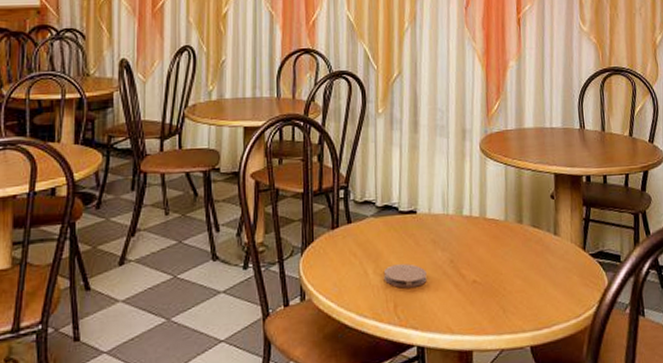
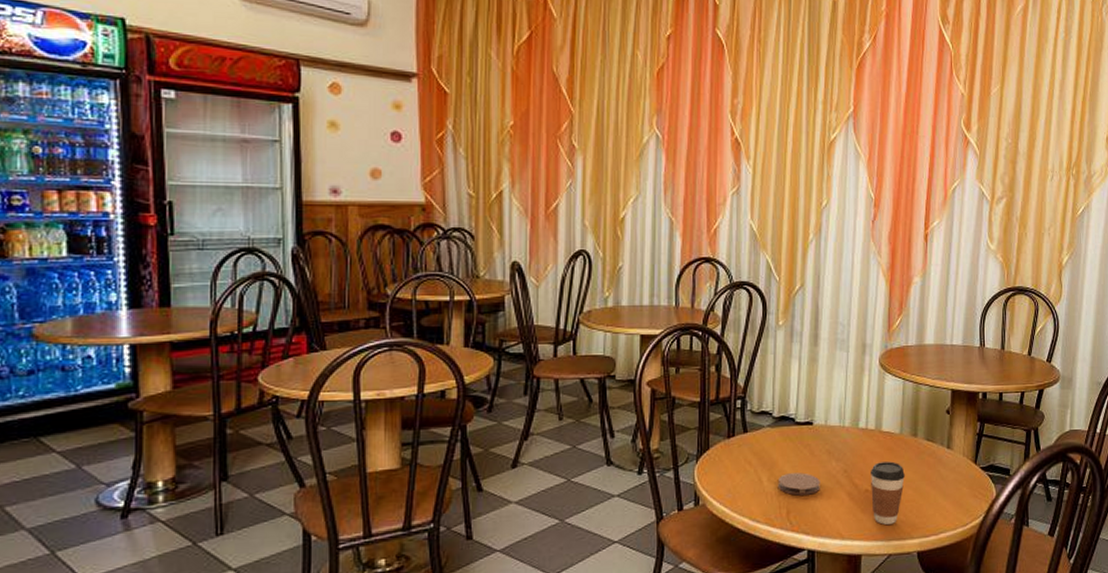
coffee cup: none [477,250,513,318] -> present [871,461,905,526]

